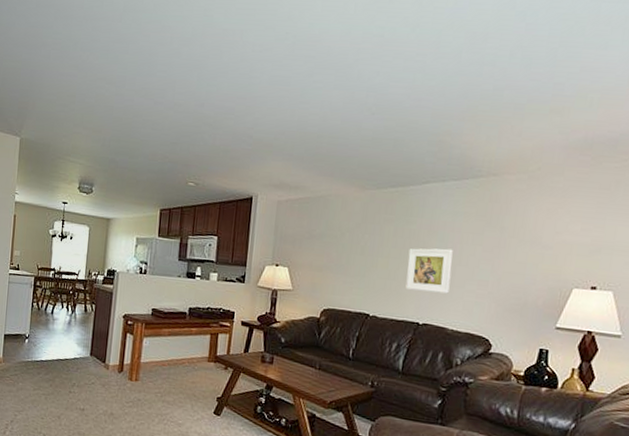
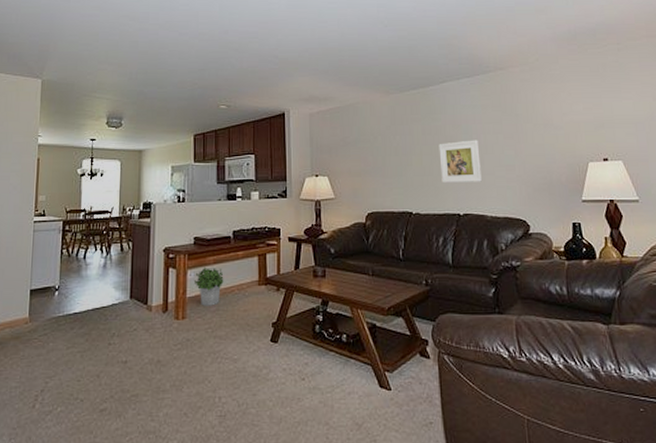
potted plant: none [148,338,177,374] -> present [193,268,224,306]

